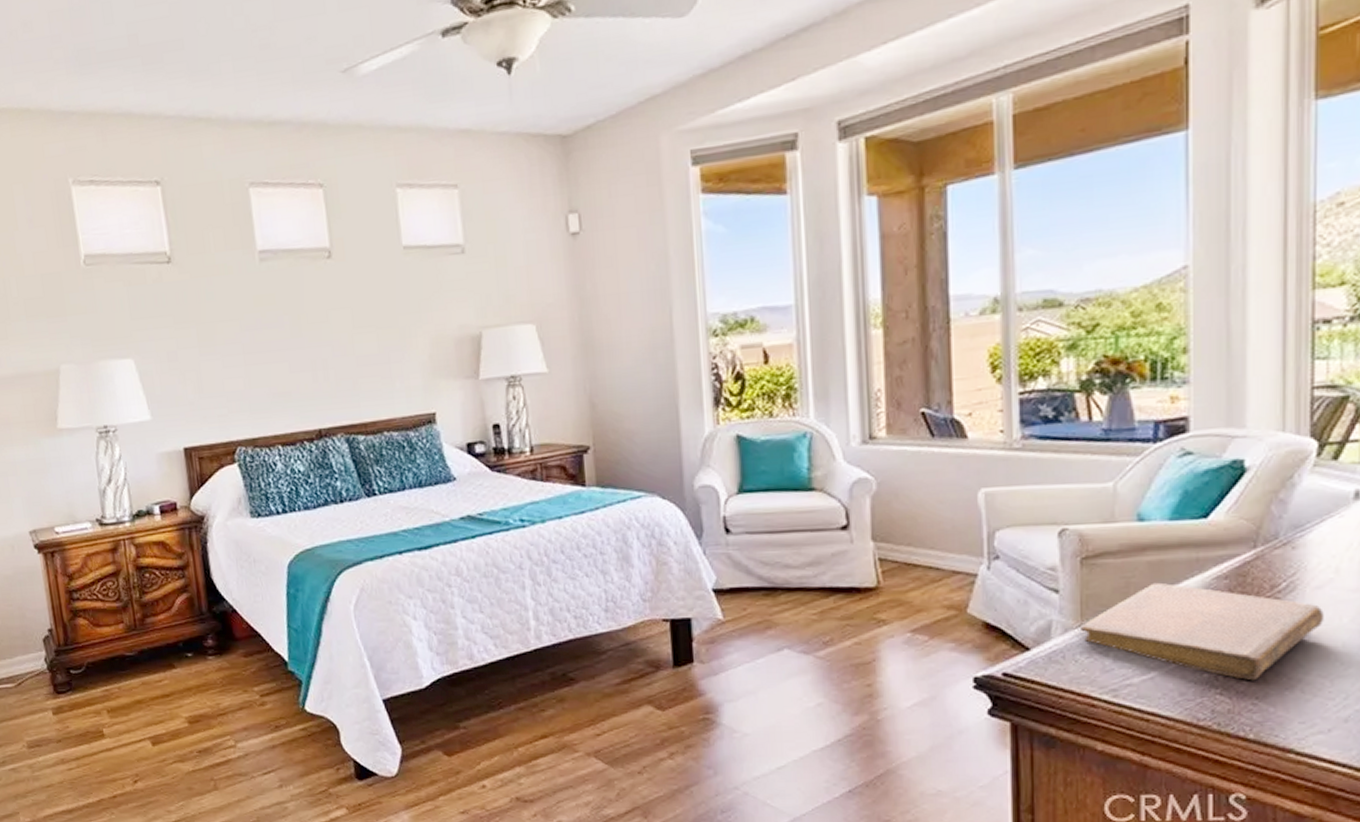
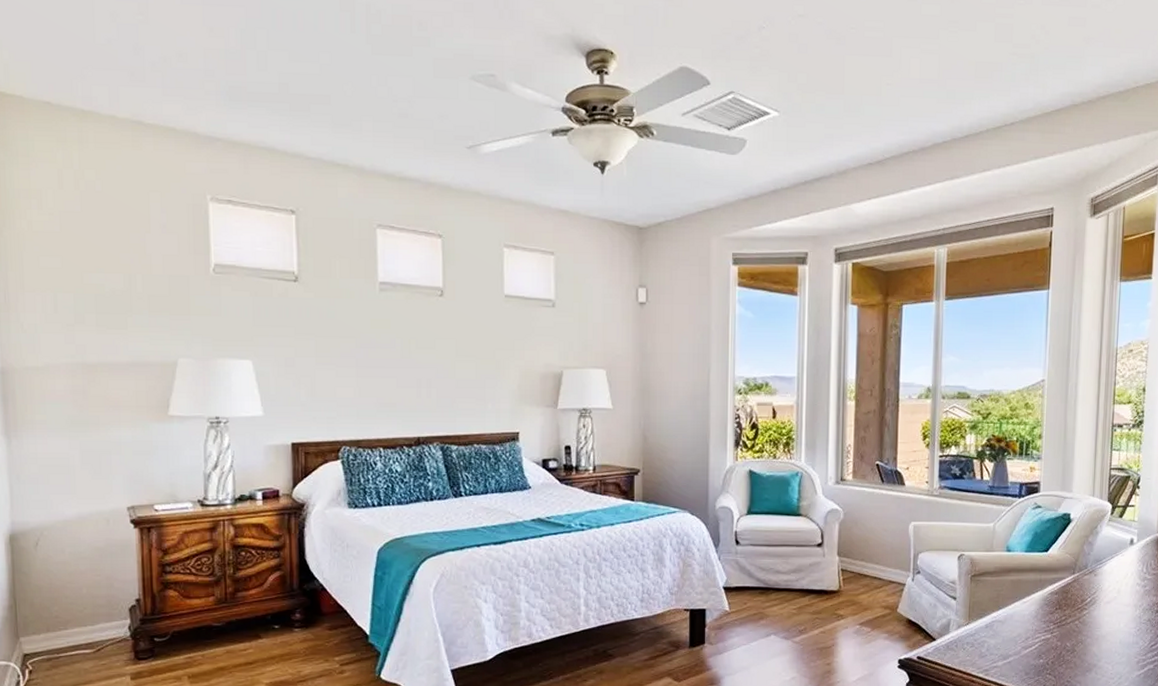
notebook: present [1079,582,1324,681] -> none [967,595,1110,665]

